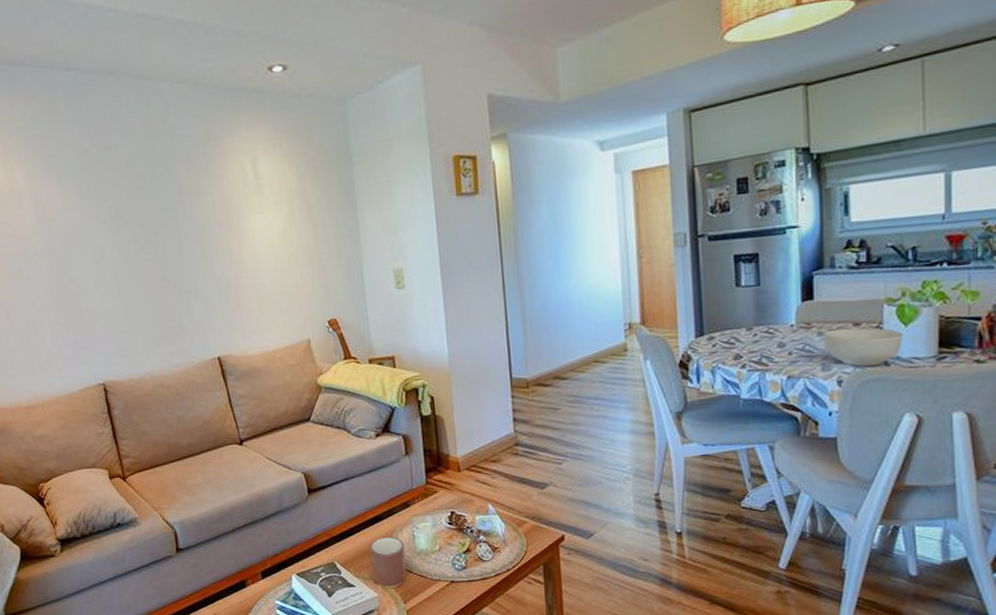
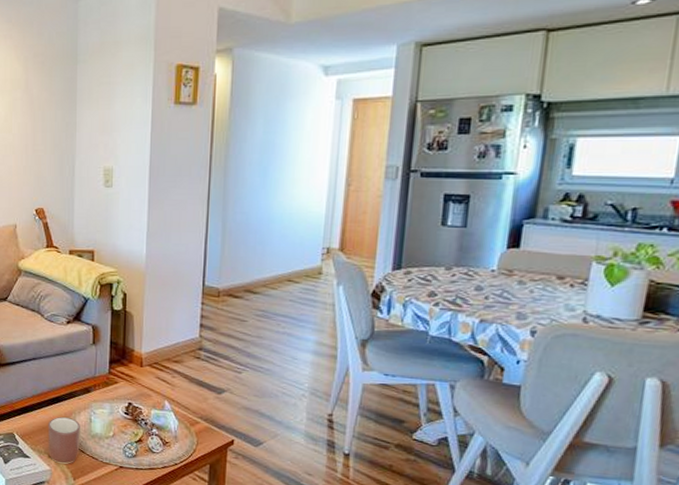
bowl: present [823,327,903,367] -> none [522,279,608,322]

